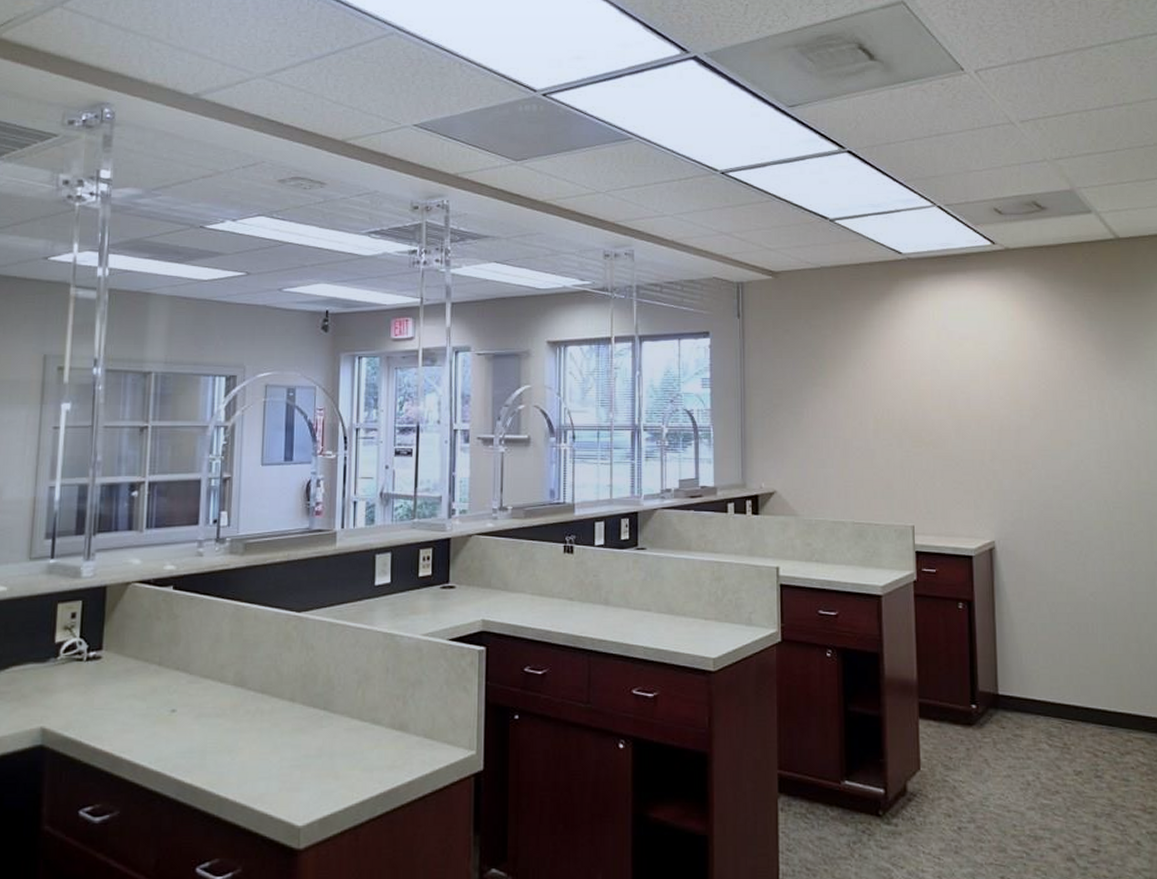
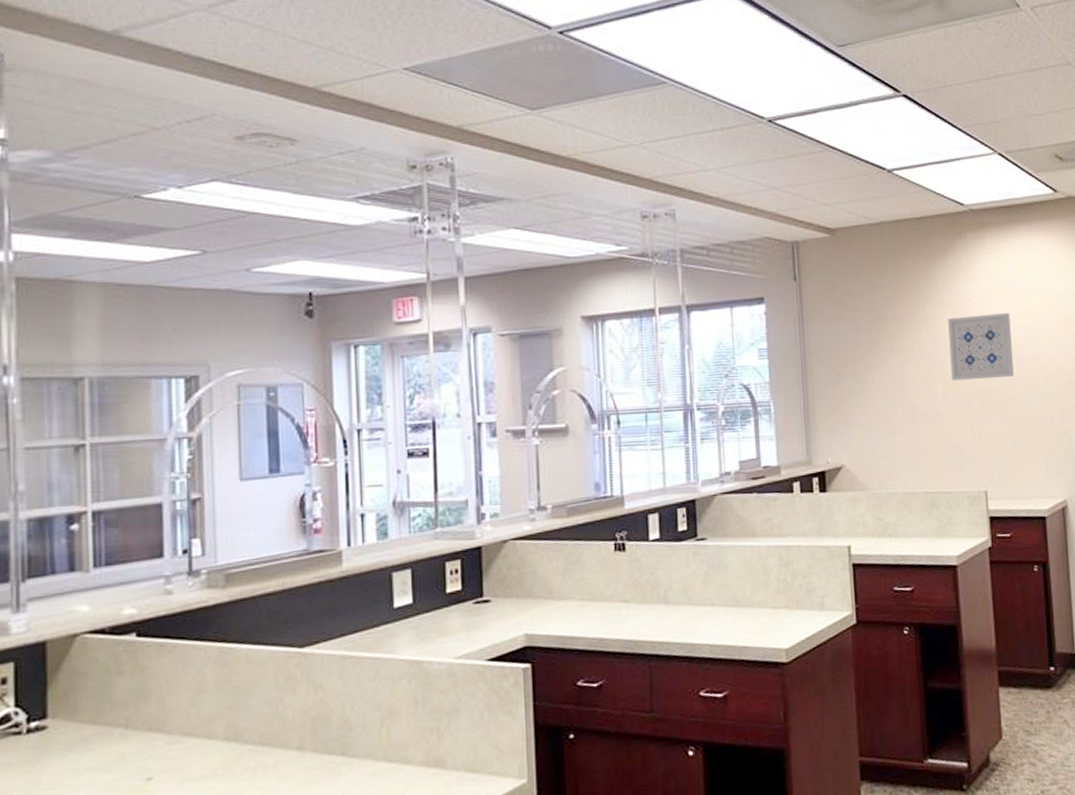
wall art: none [882,356,945,419] -> present [948,312,1014,381]

